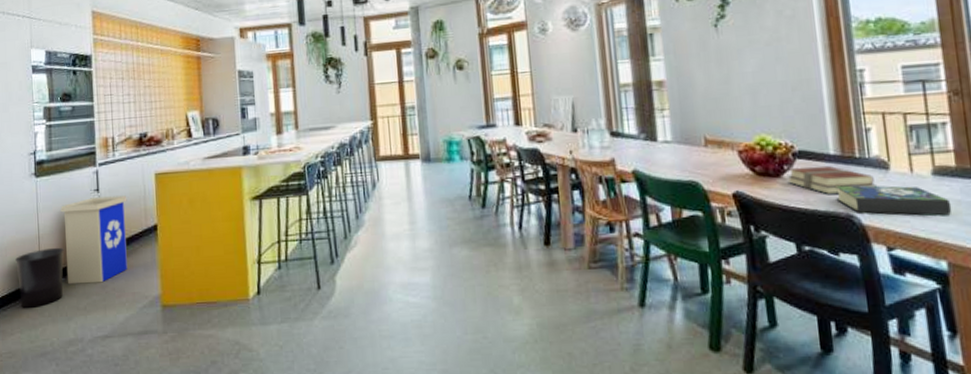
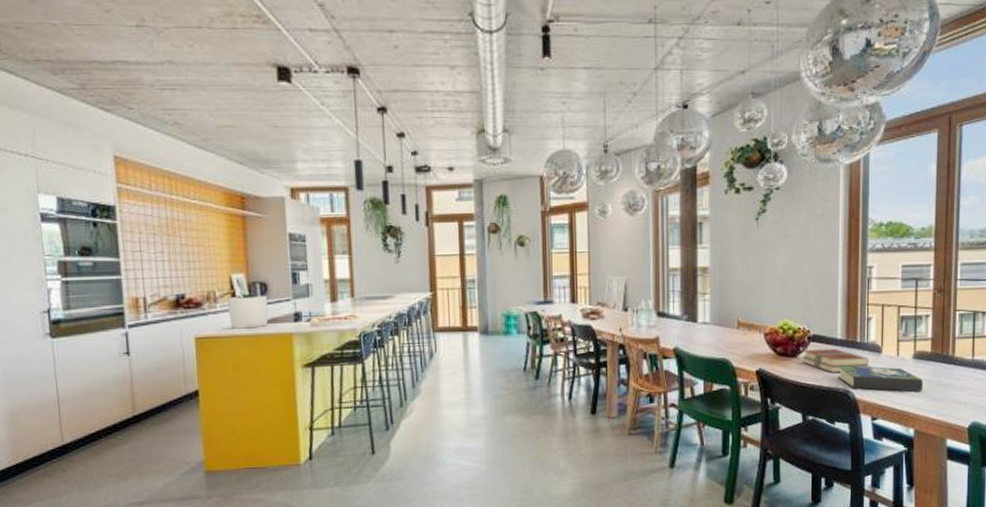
waste bin: present [15,247,64,308] -> none [31,412,91,476]
recycling bin: present [61,195,128,285] -> none [84,360,166,451]
planter: none [183,129,220,164] -> present [227,294,269,329]

